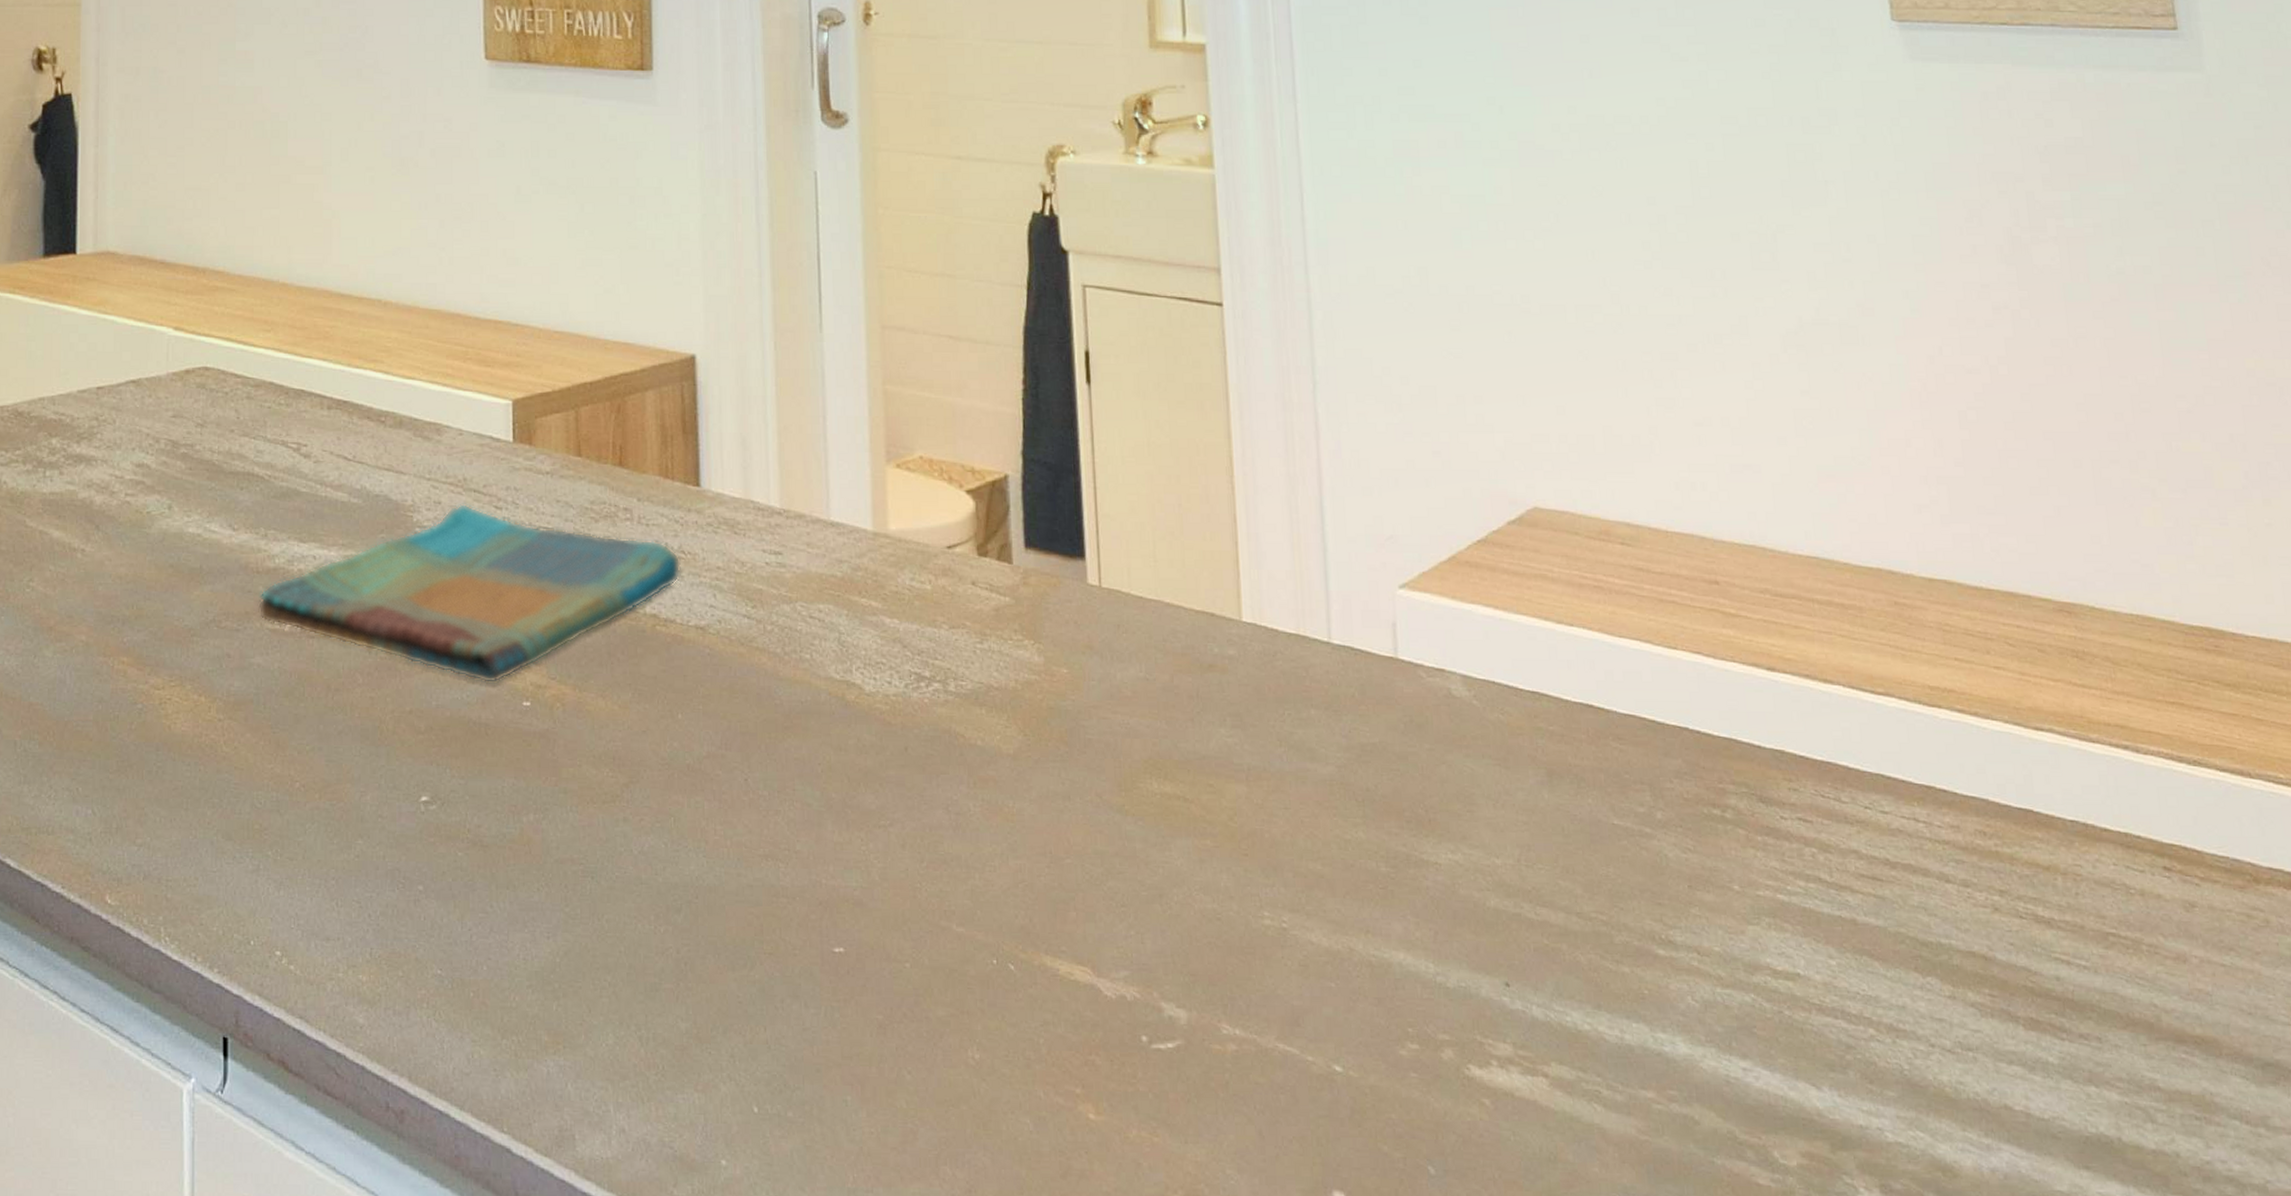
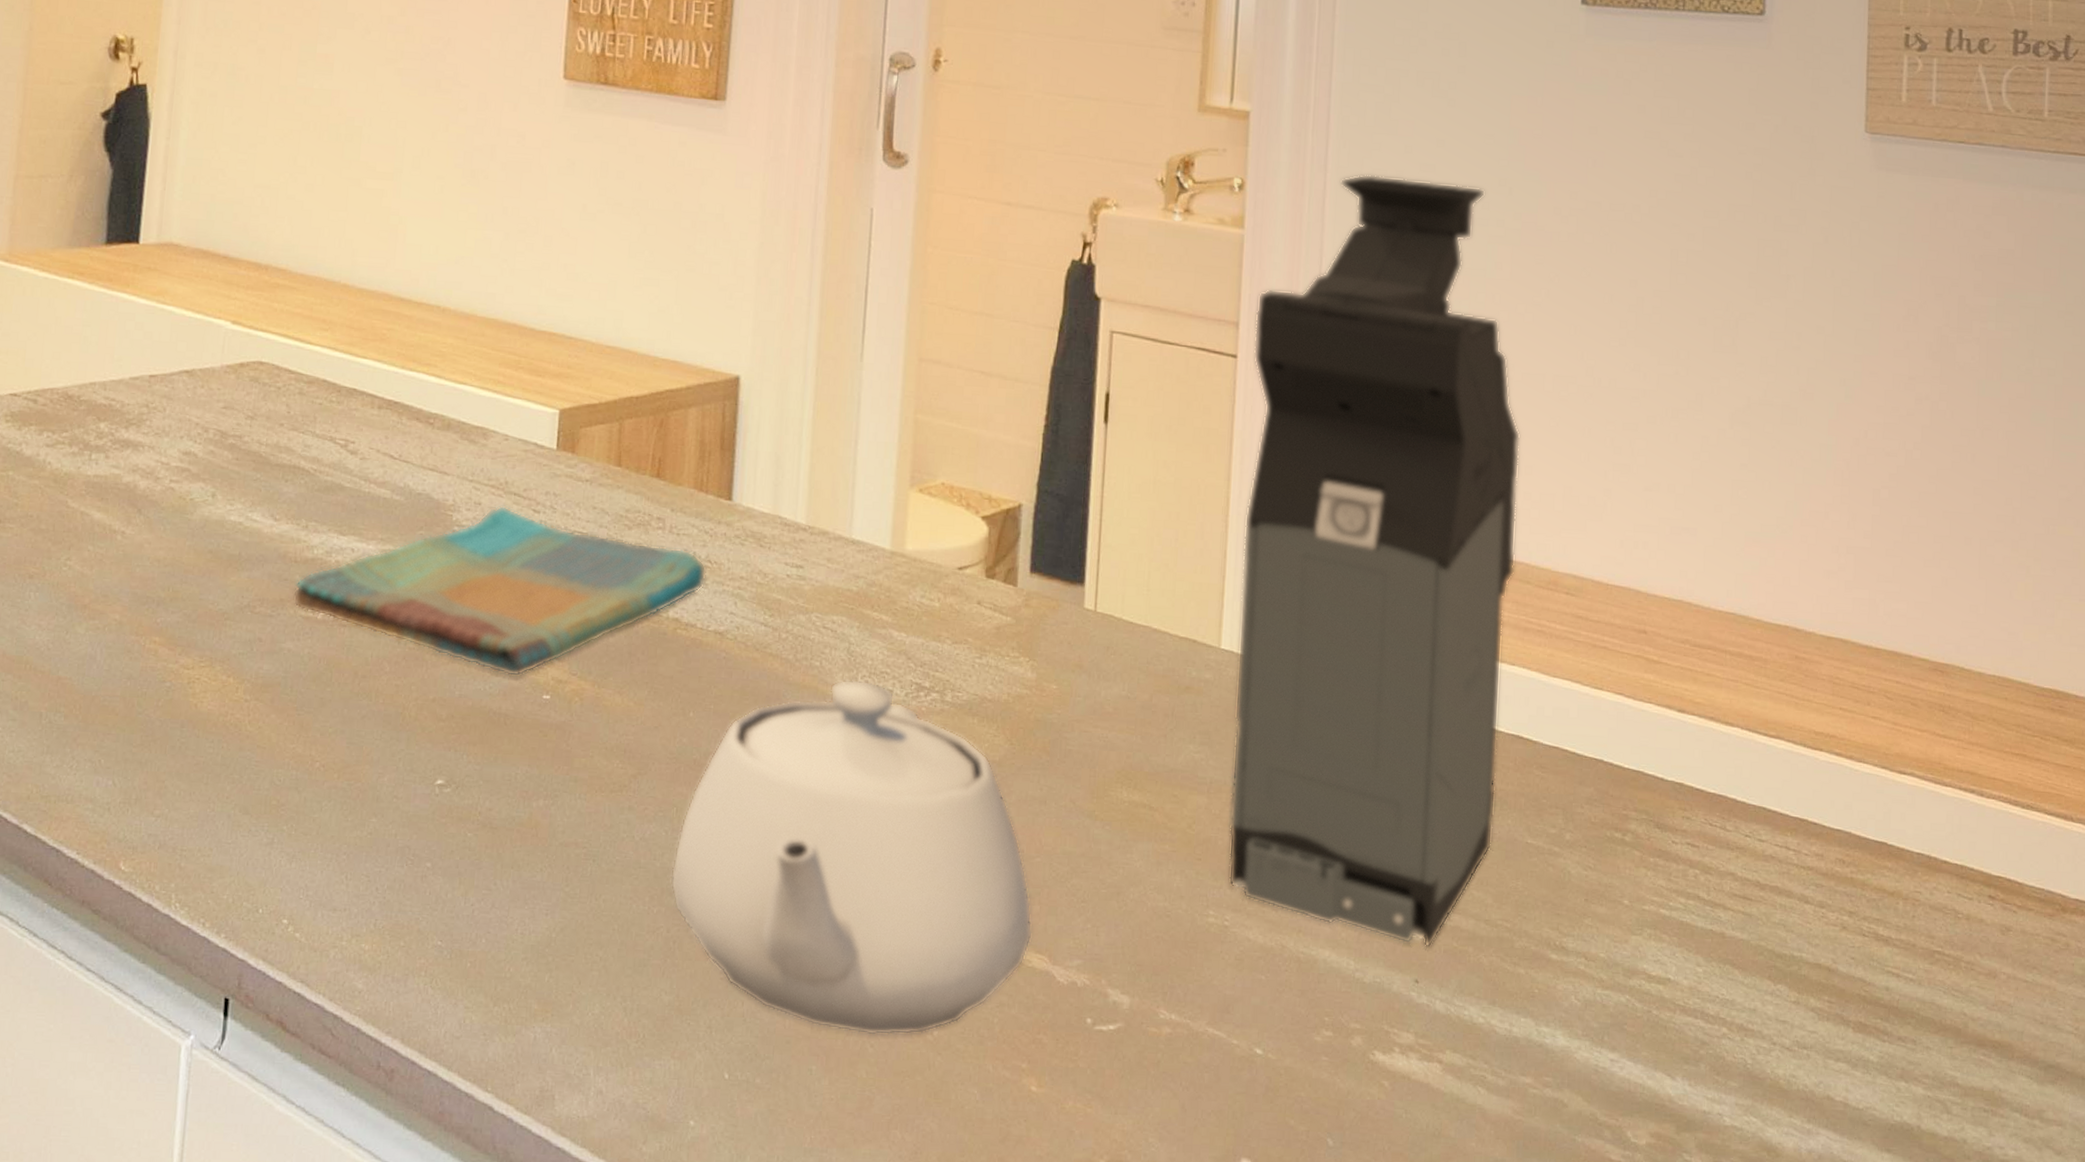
teapot: none [675,671,1072,1062] -> present [670,679,1033,1036]
coffee maker: none [1237,101,1574,946] -> present [1228,174,1521,948]

